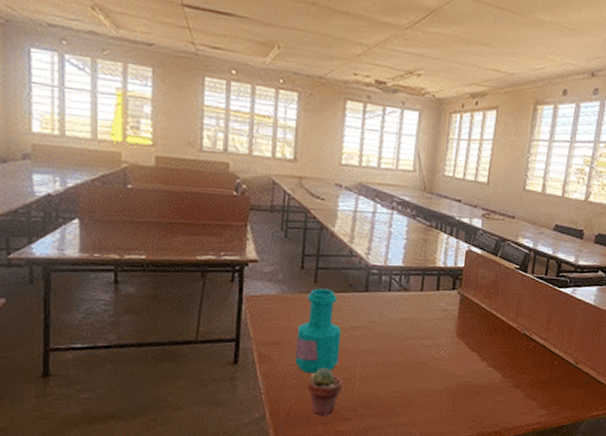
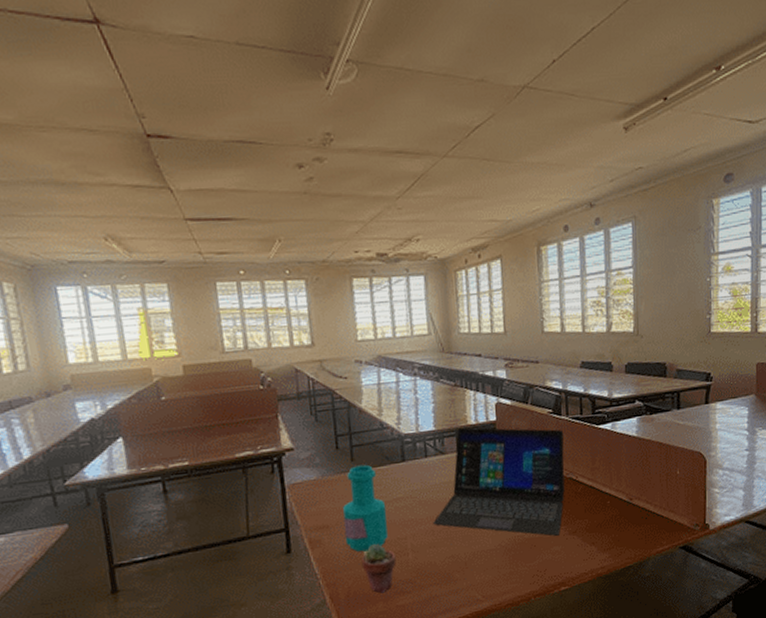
laptop: none [385,269,527,387] -> present [433,427,565,536]

